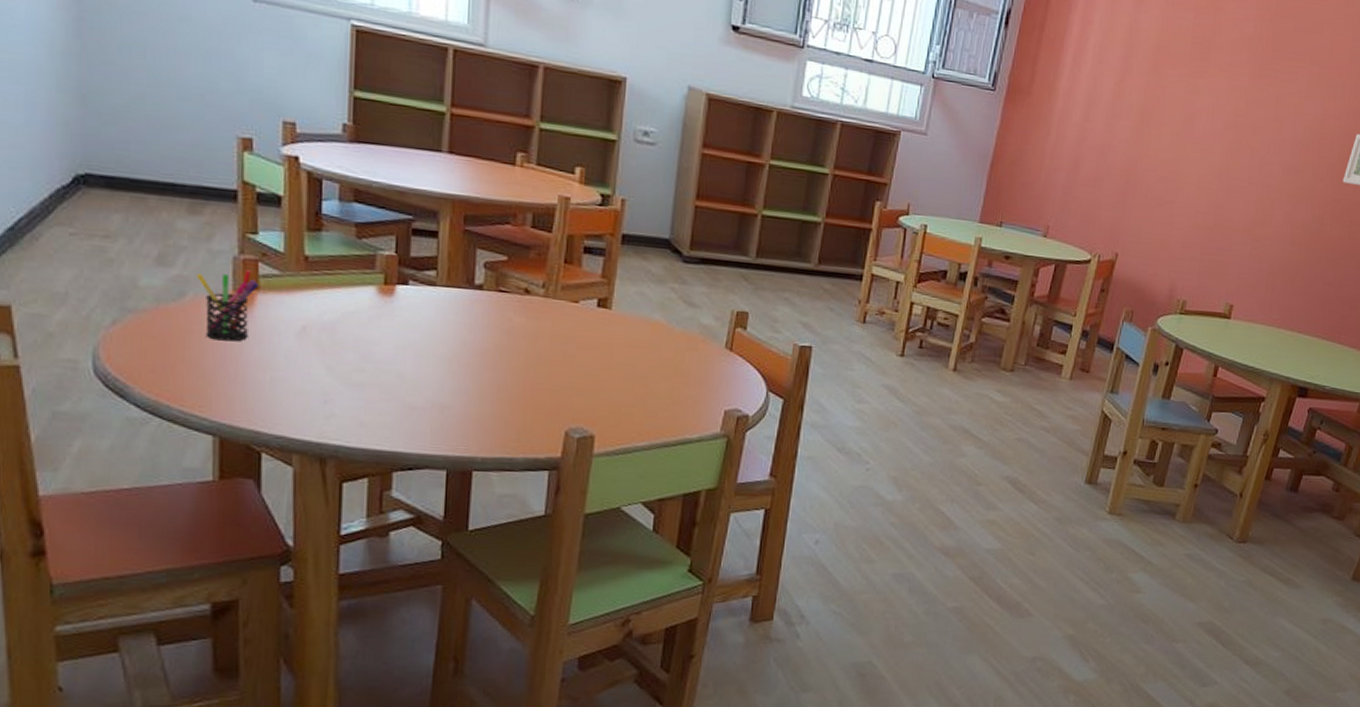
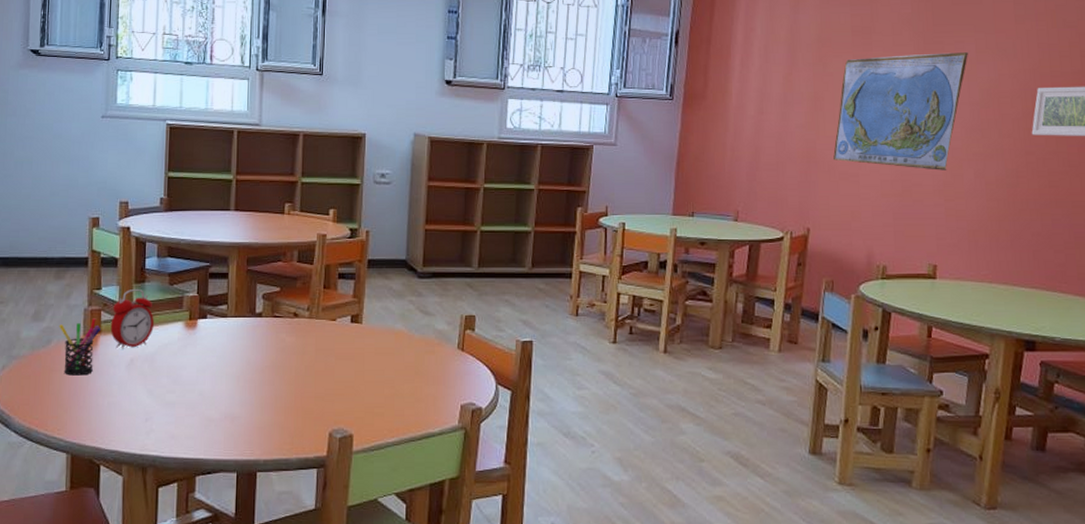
alarm clock: none [272,238,335,315] -> present [110,288,154,350]
world map: none [1151,73,1300,209] -> present [832,52,968,170]

